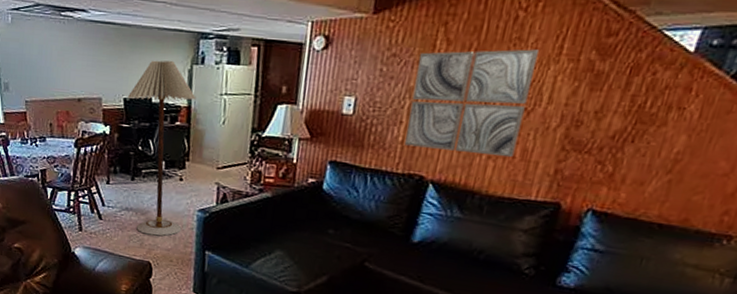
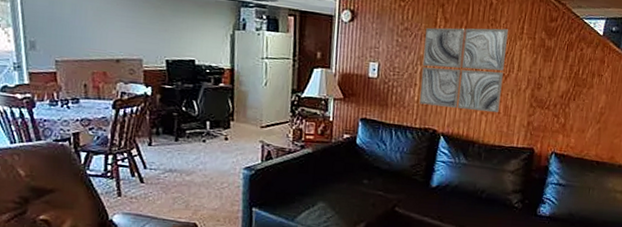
floor lamp: present [127,60,196,236] -> none [169,24,239,196]

